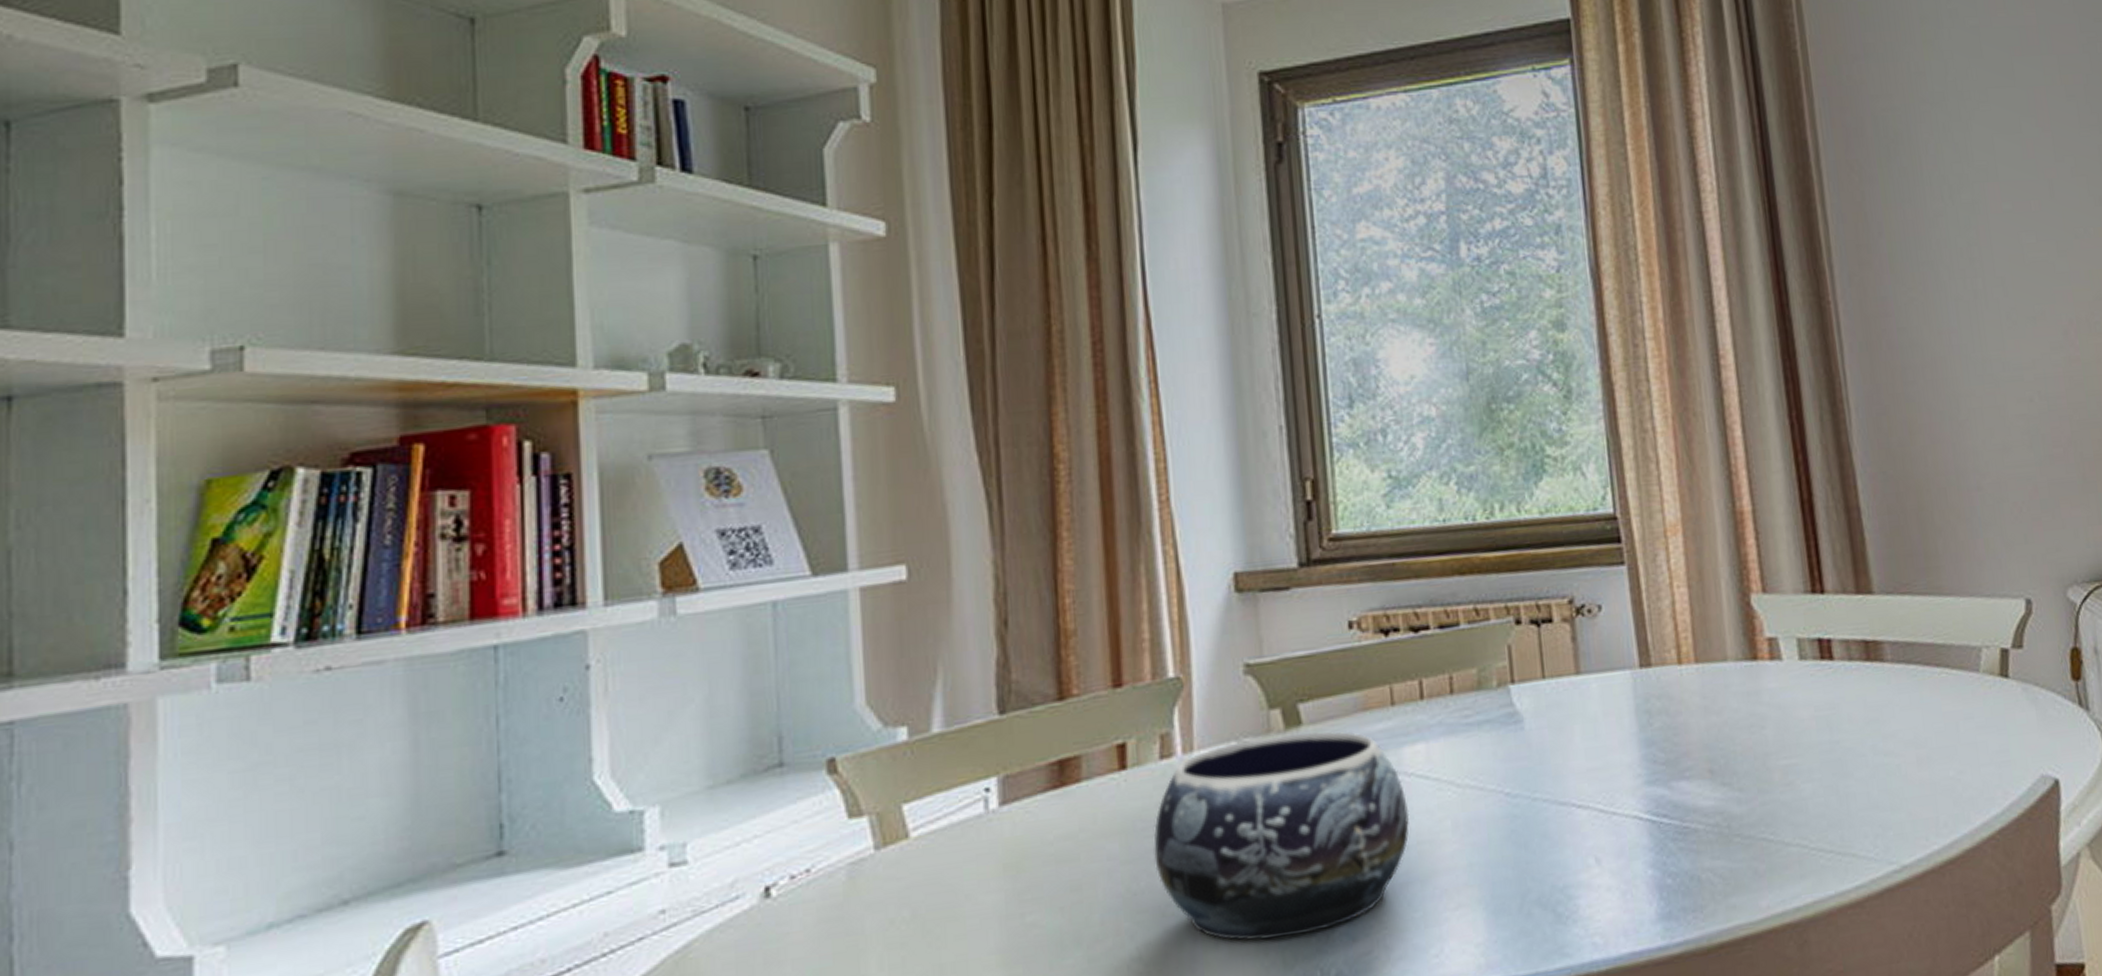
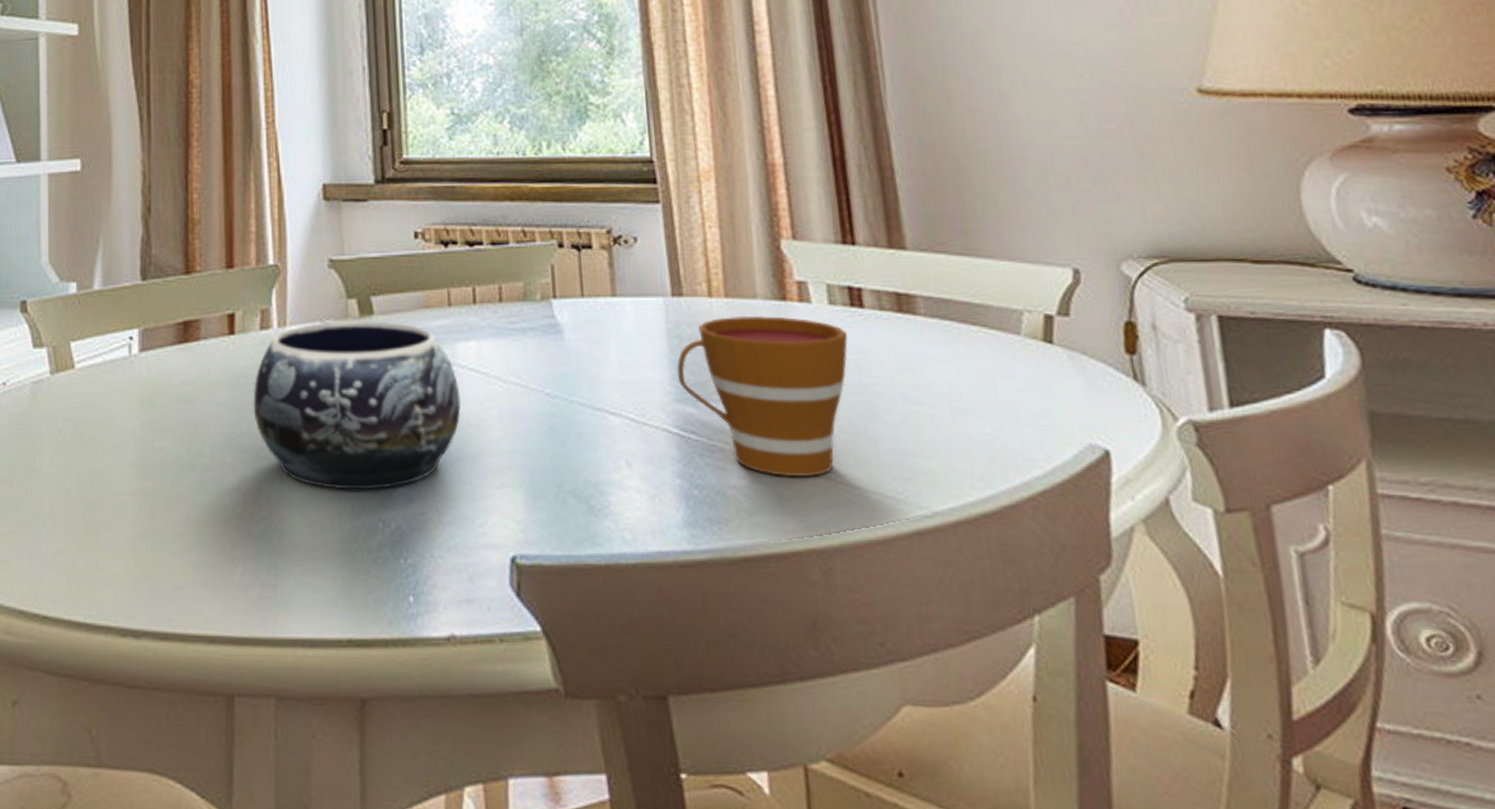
cup: none [1647,678,1819,851] -> present [677,315,848,477]

